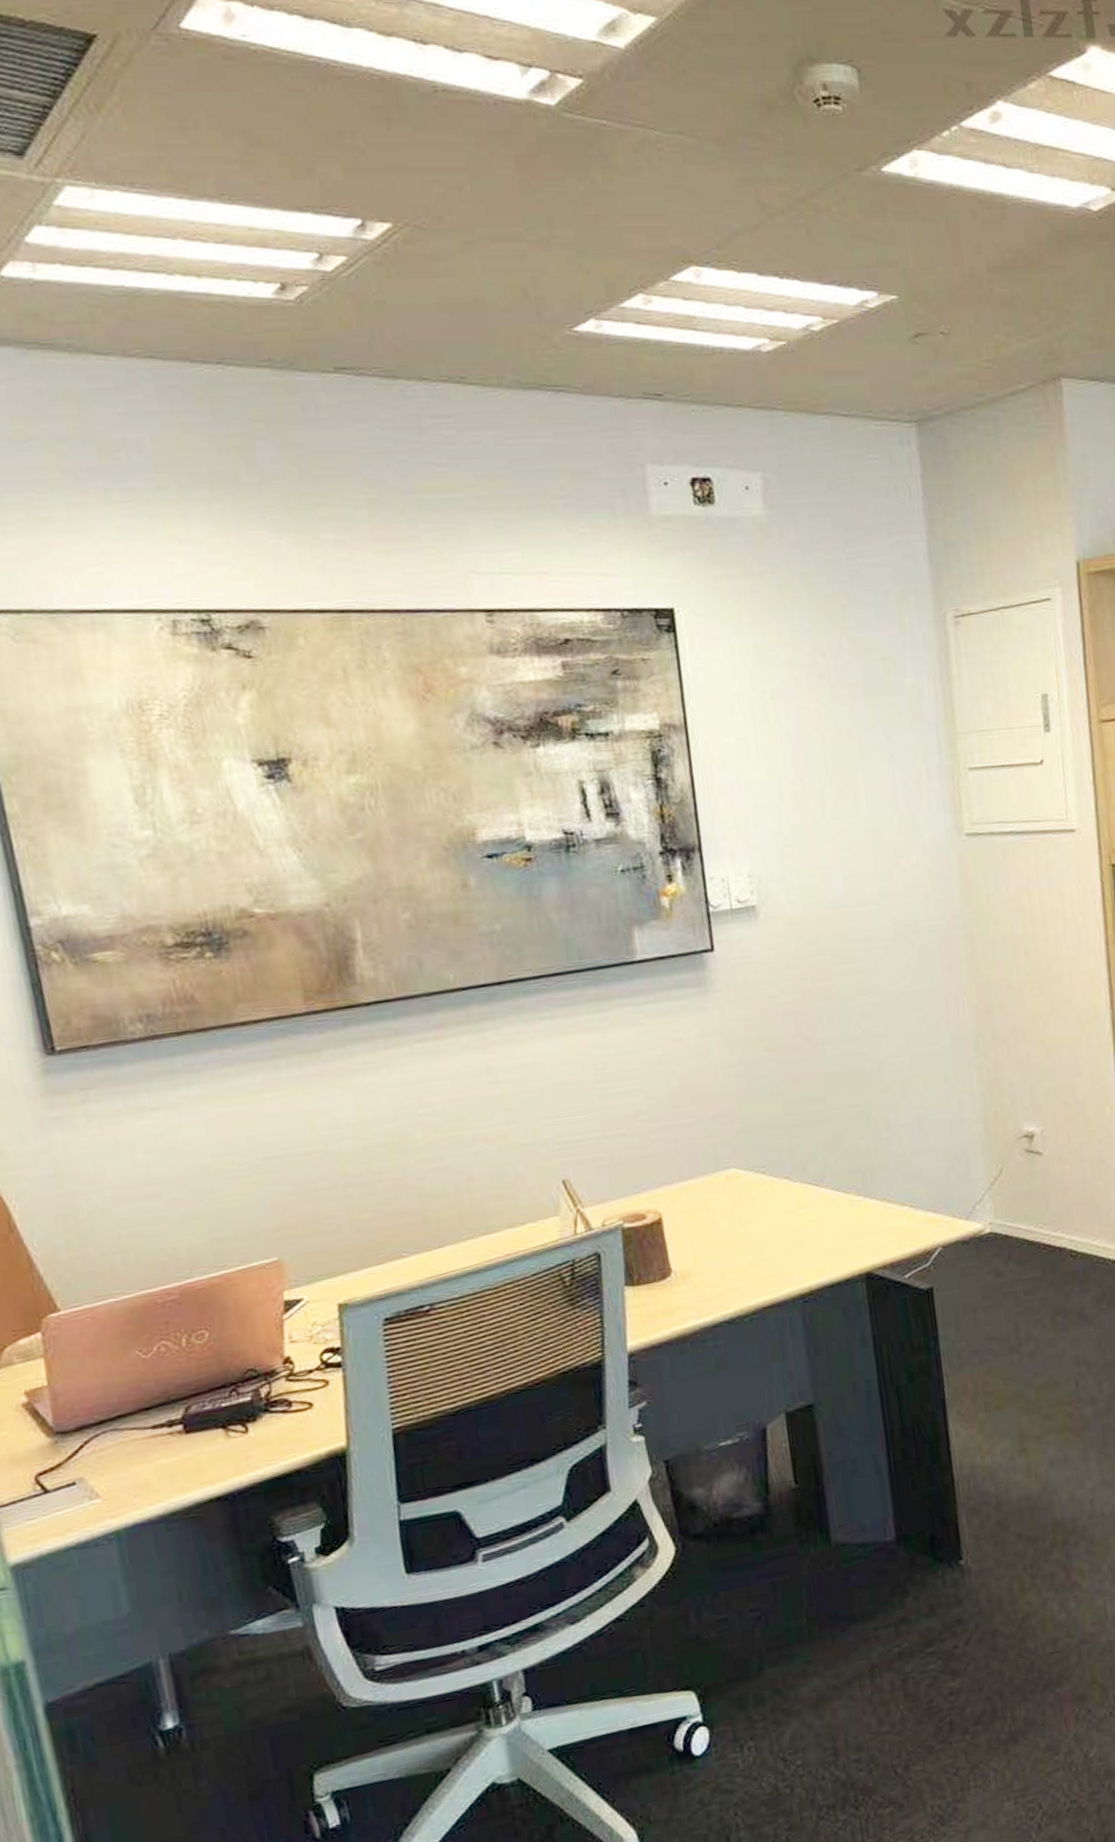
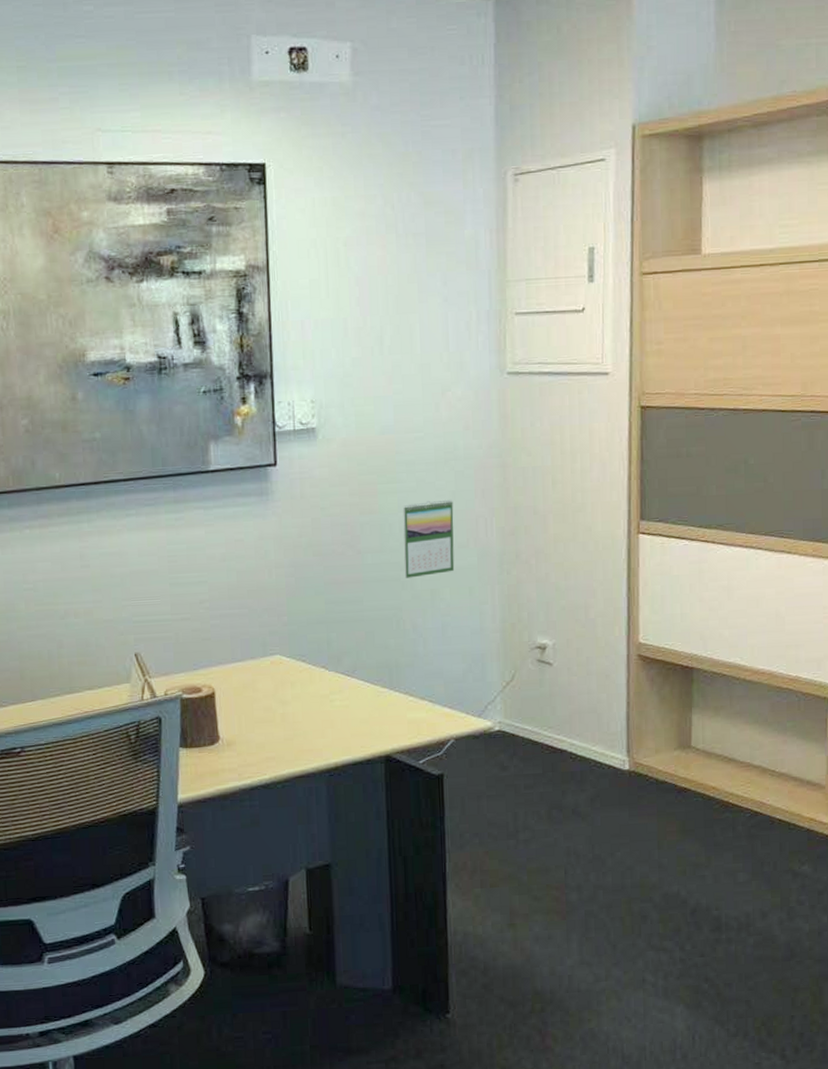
calendar: none [862,977,926,1070] -> present [403,499,455,578]

